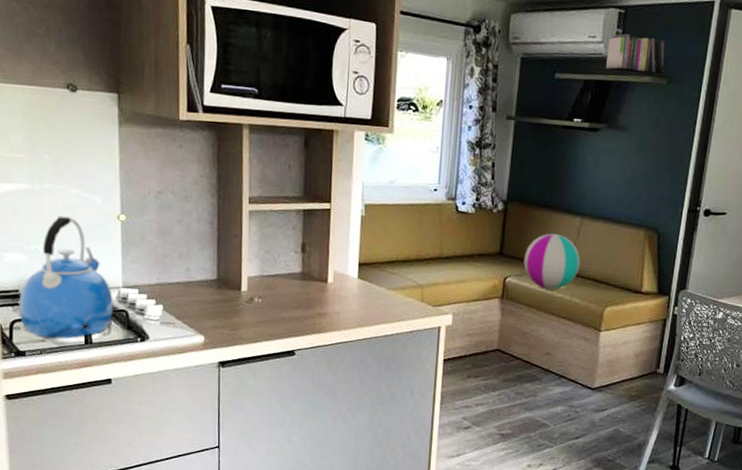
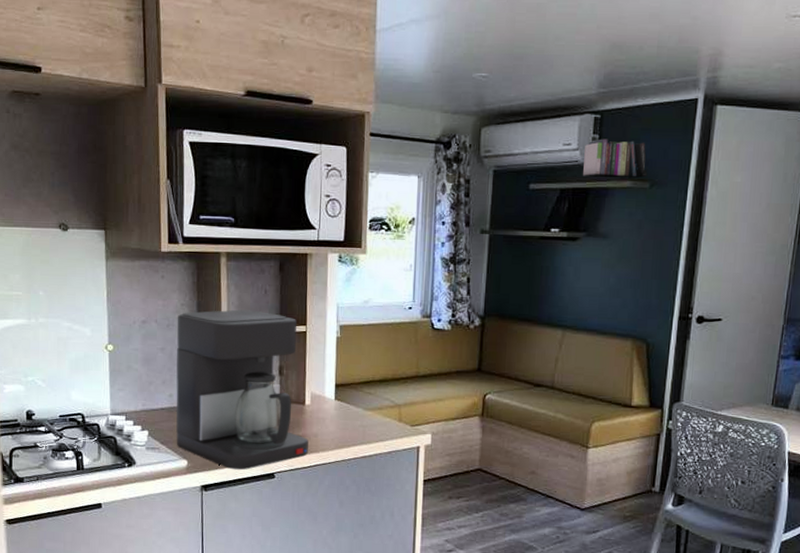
kettle: present [19,216,114,339] -> none [17,348,103,465]
coffee maker: none [192,183,330,347] -> present [176,309,308,471]
beach ball: present [523,233,581,290] -> none [503,347,564,406]

